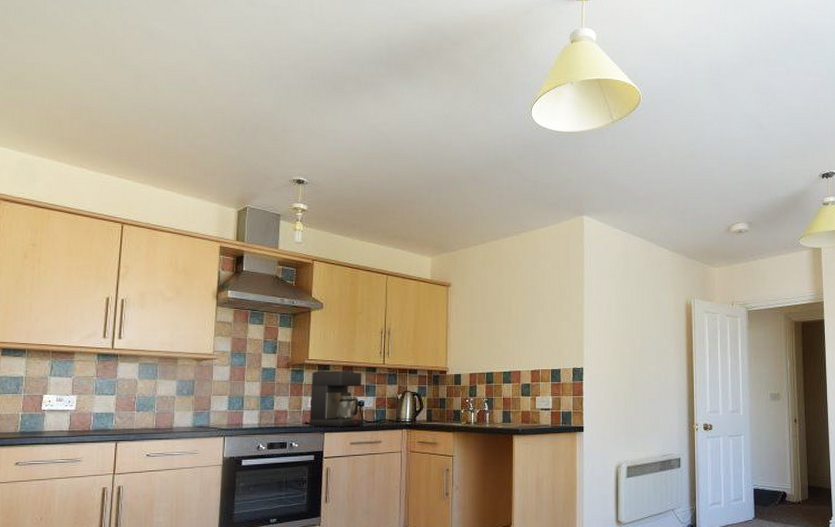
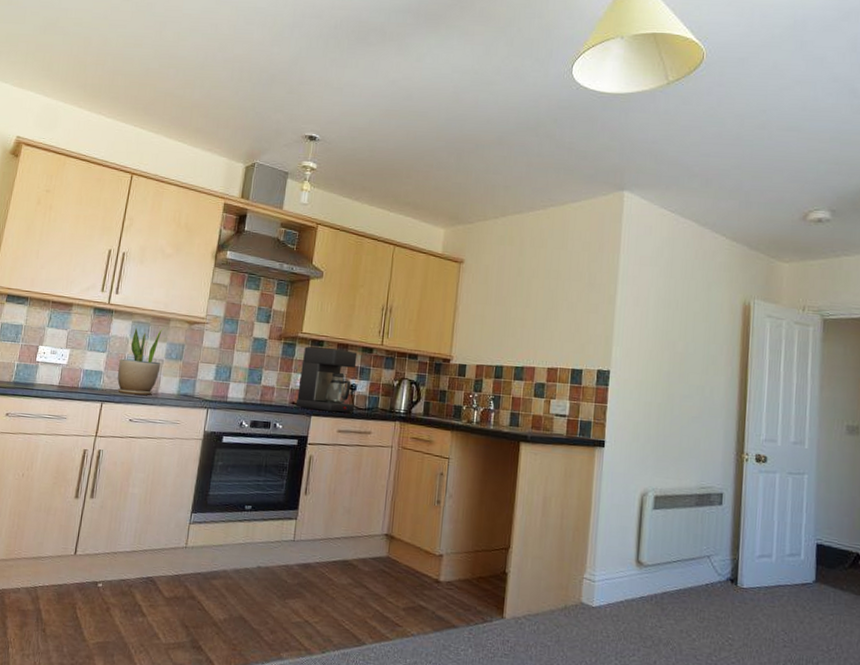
potted plant: none [129,367,173,432] -> present [117,328,165,396]

